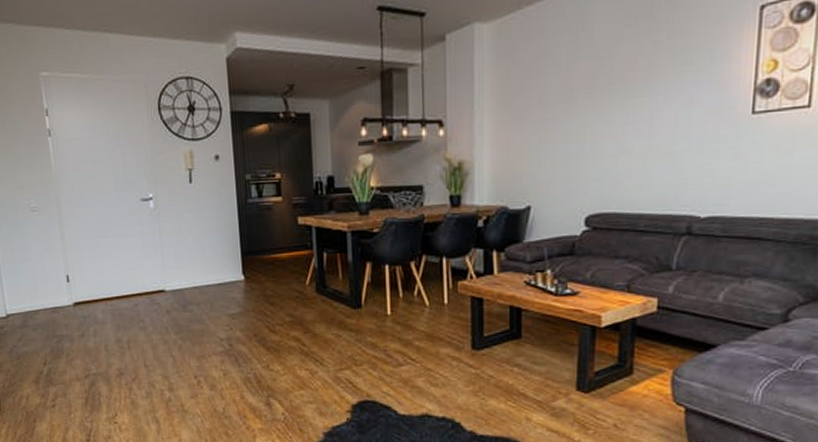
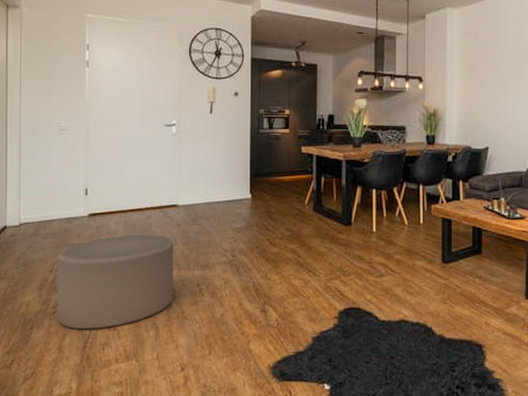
pouf: none [49,324,172,423] -> present [57,235,174,330]

